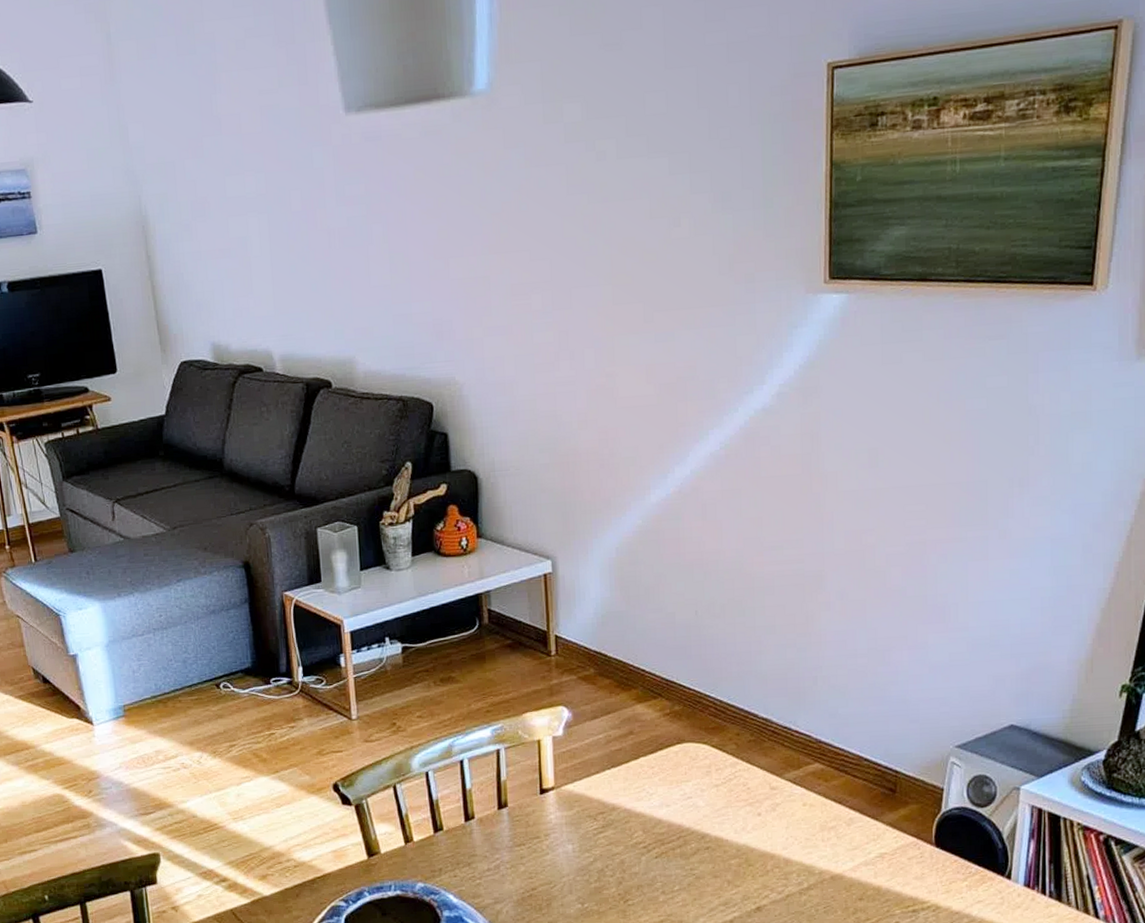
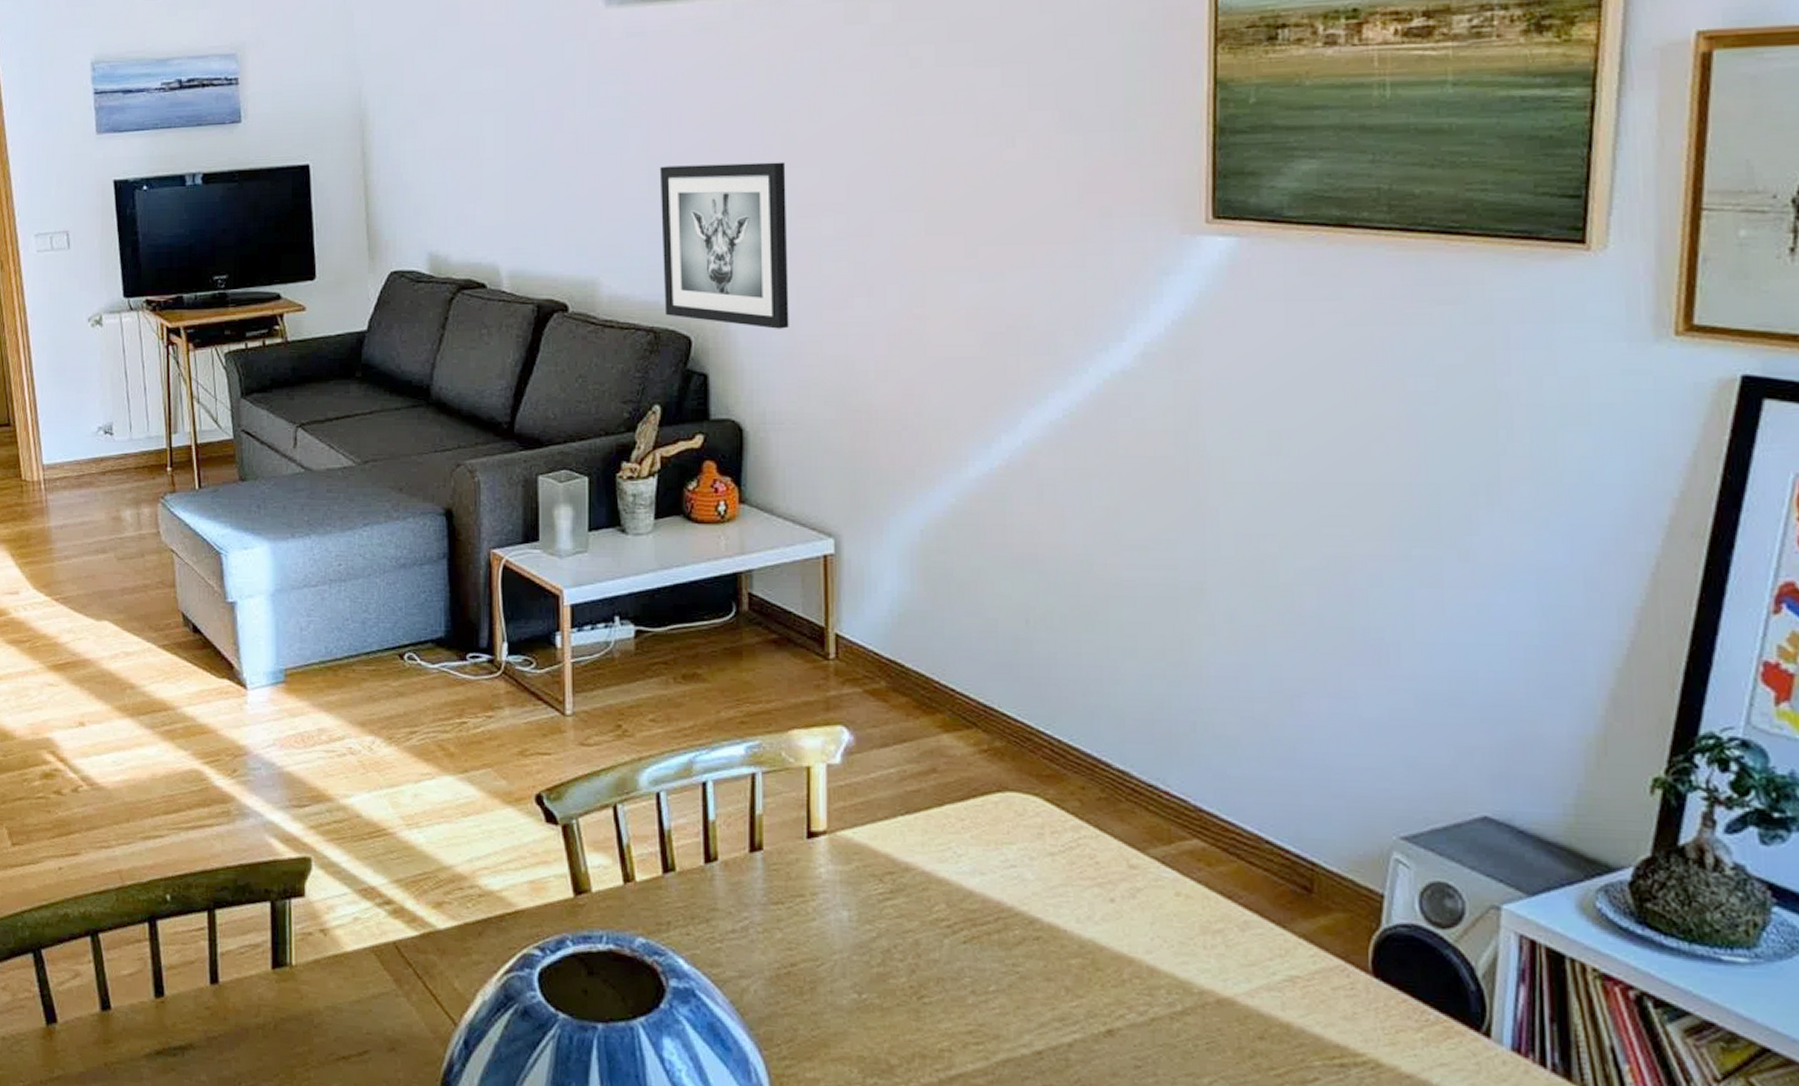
wall art: none [399,247,510,392] -> present [659,162,789,329]

